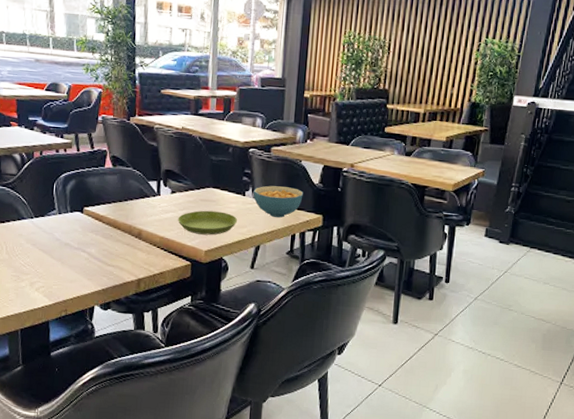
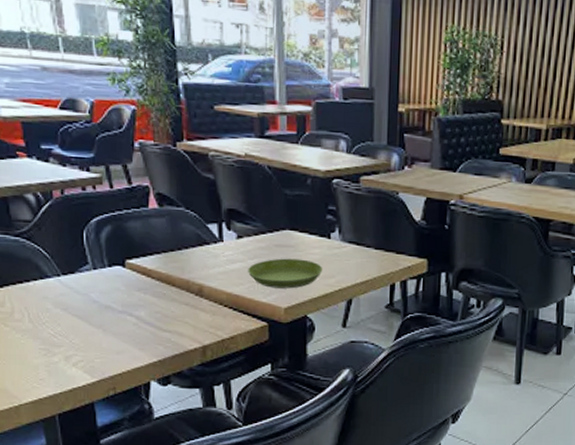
cereal bowl: present [253,185,303,218] -> none [340,225,403,264]

